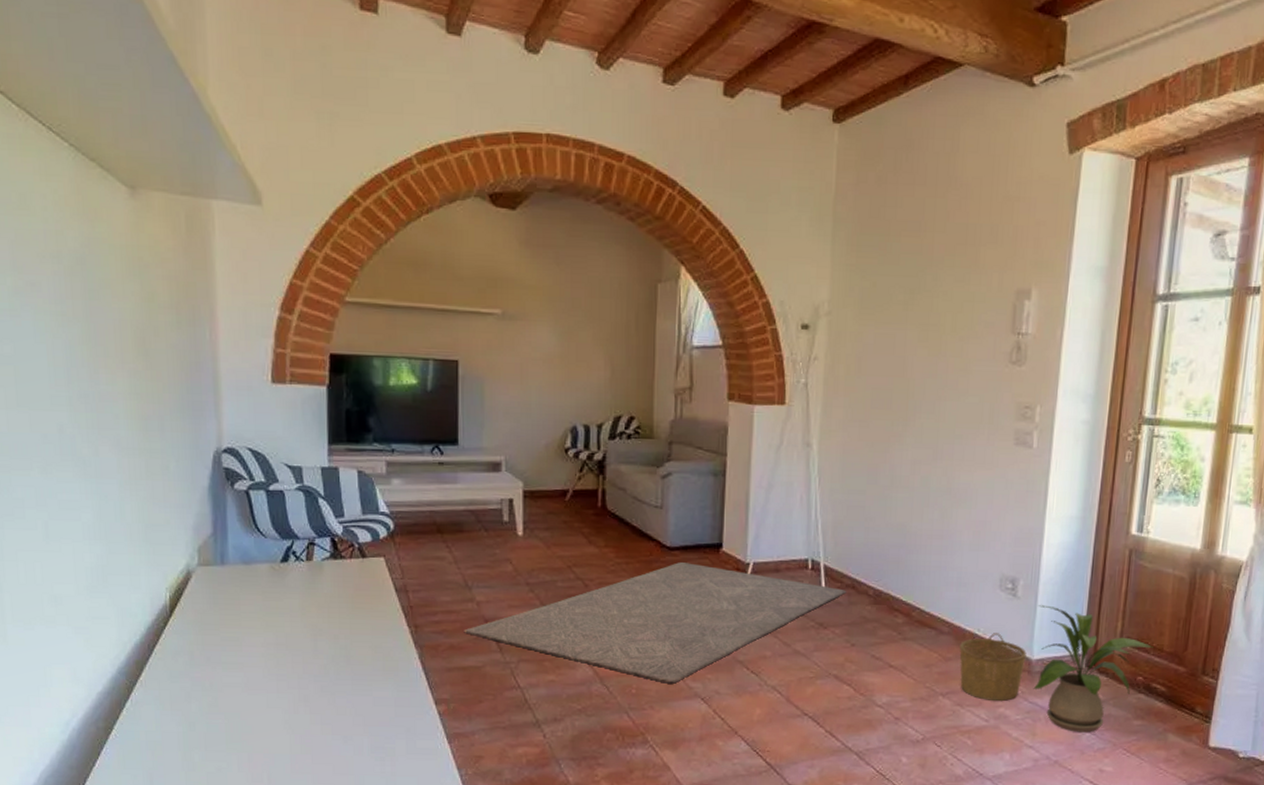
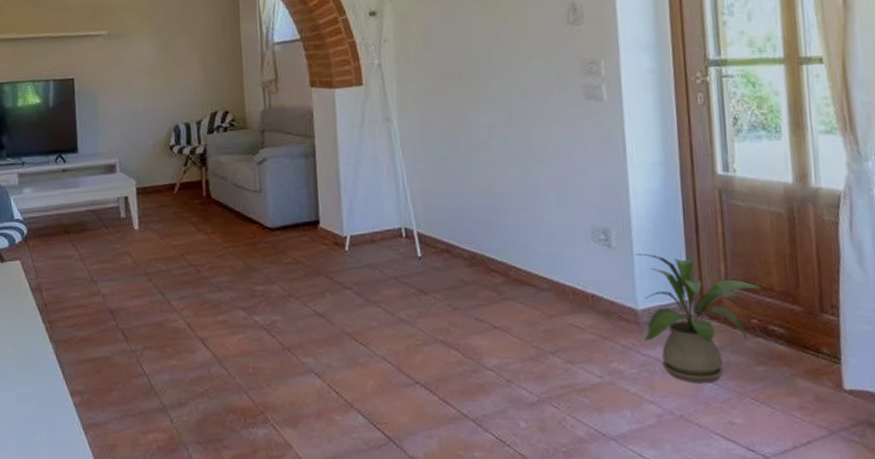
rug: present [464,562,847,684] -> none [92,241,442,361]
basket: present [959,633,1027,702] -> none [561,285,631,356]

